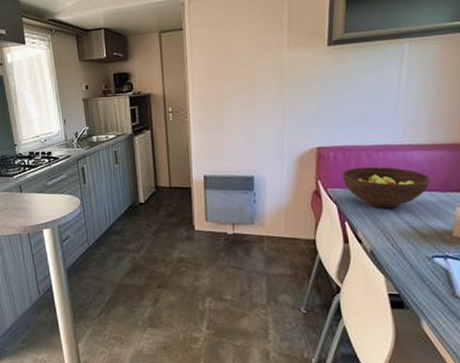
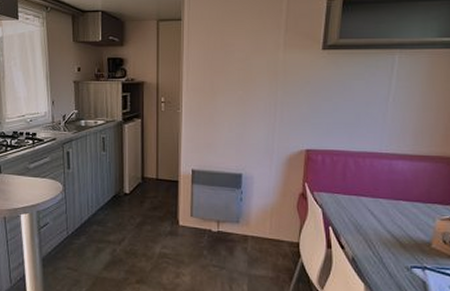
fruit bowl: present [342,166,430,209] -> none [329,172,412,216]

